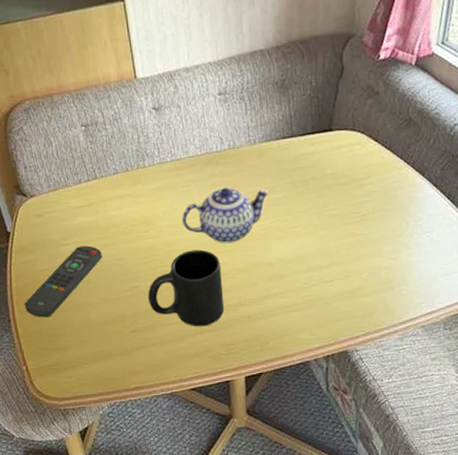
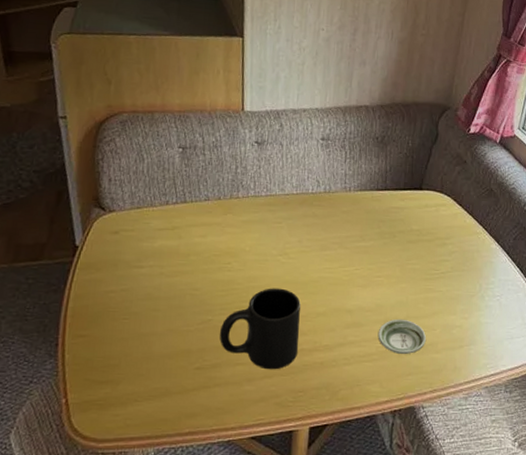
remote control: present [24,245,102,318] -> none [78,270,178,345]
teapot: present [181,187,269,244] -> none [267,229,357,286]
saucer: none [301,266,354,302] -> present [377,319,427,355]

